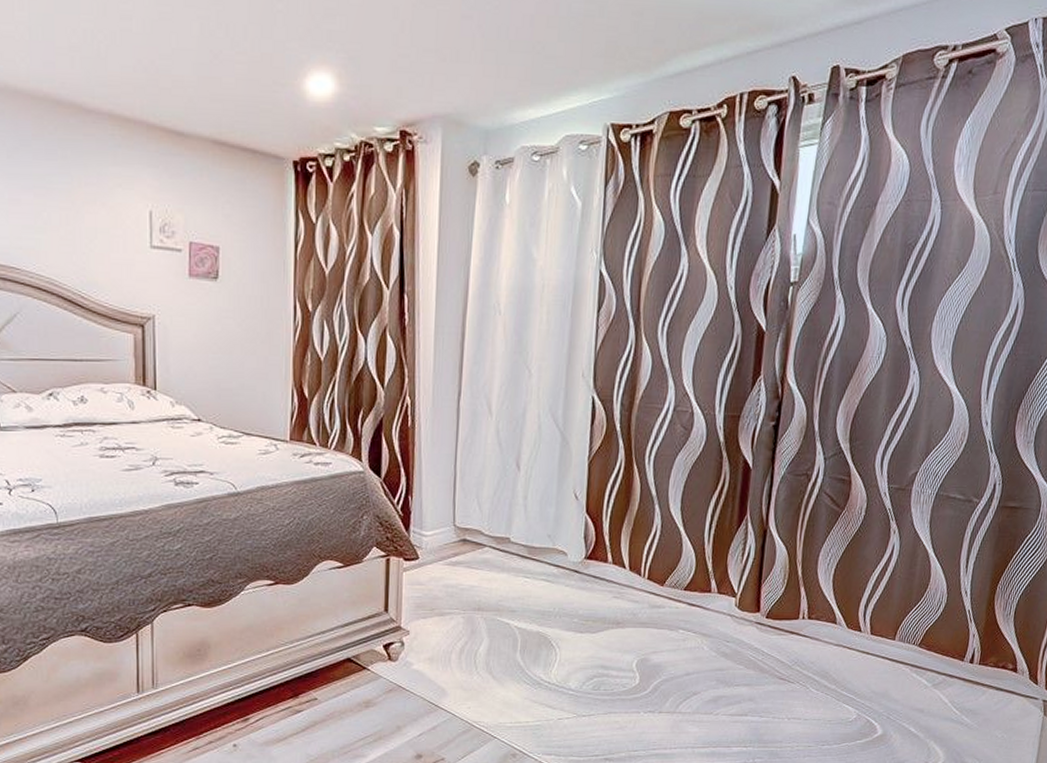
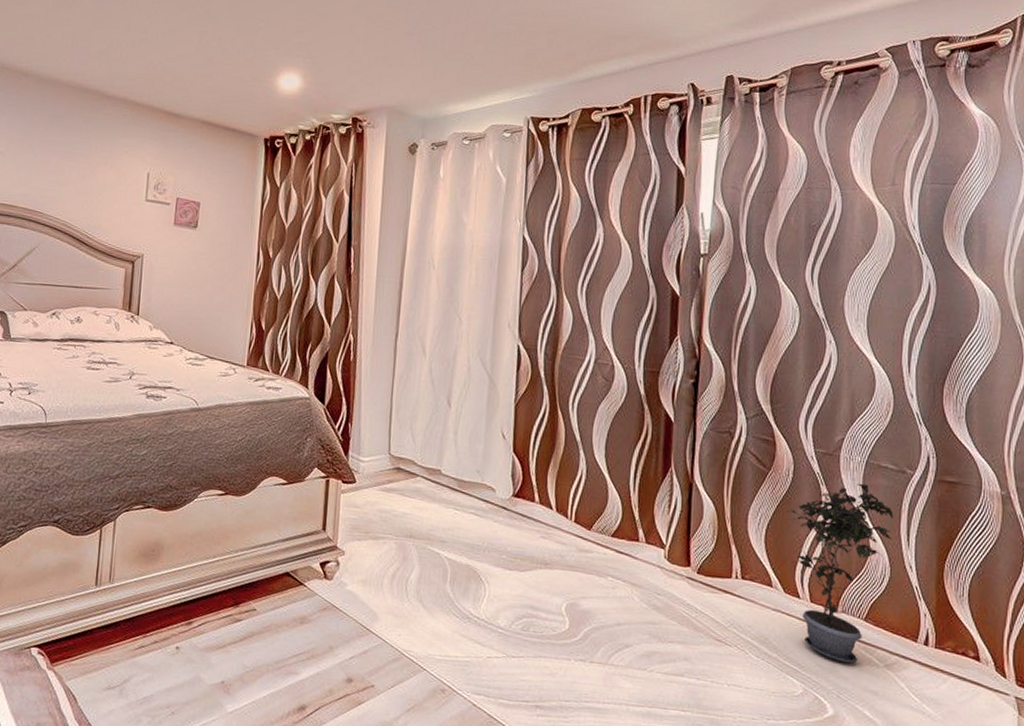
potted plant: none [857,515,957,687] -> present [787,483,894,663]

